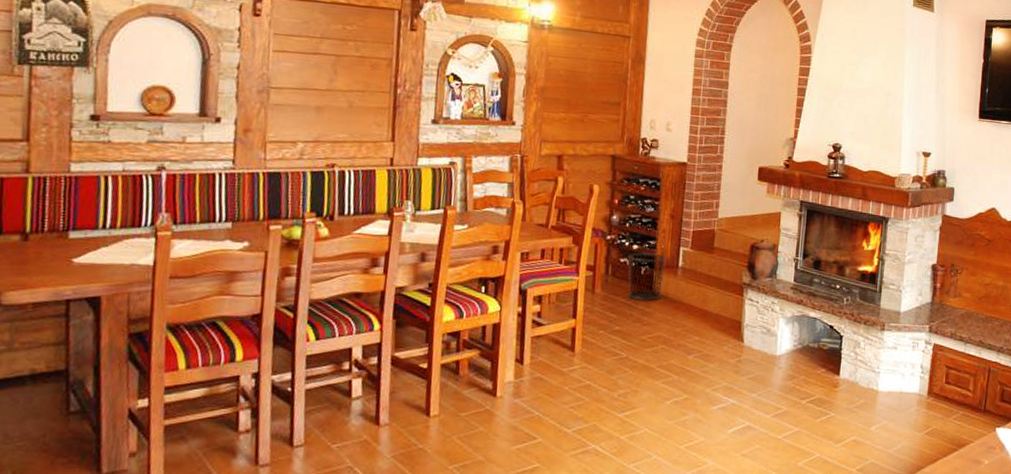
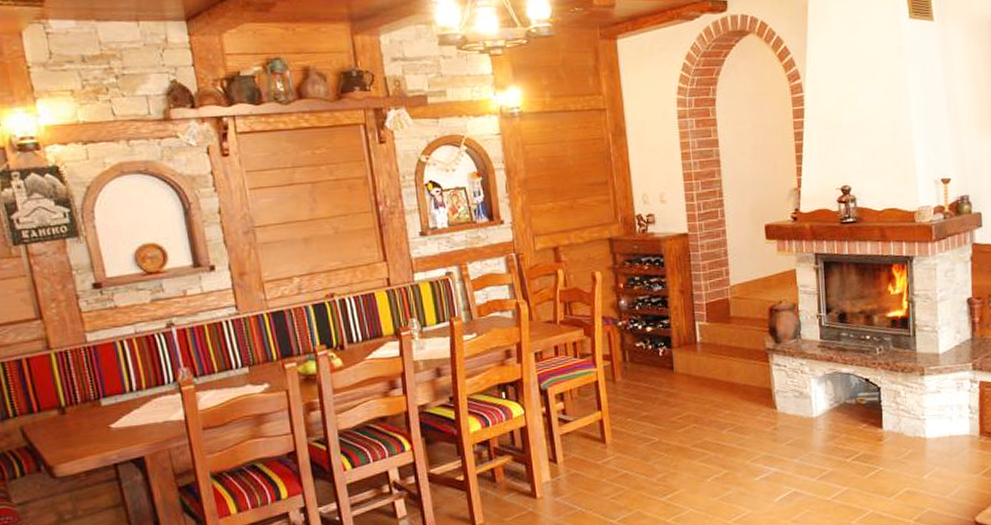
waste bin: present [627,252,667,301] -> none [643,332,684,383]

